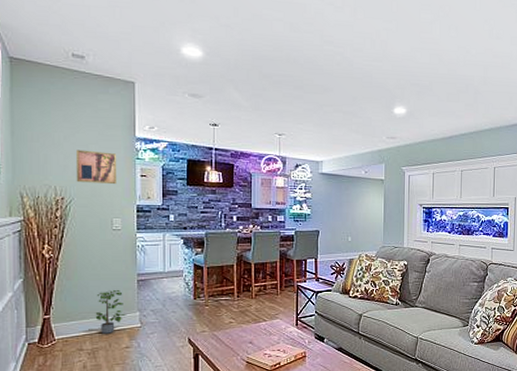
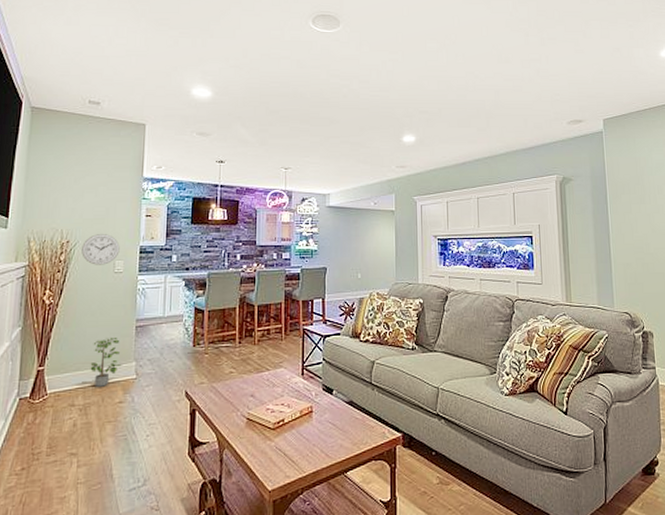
wall art: present [75,149,117,185] -> none [82,192,124,226]
wall clock: none [78,192,116,222] -> present [82,234,120,265]

